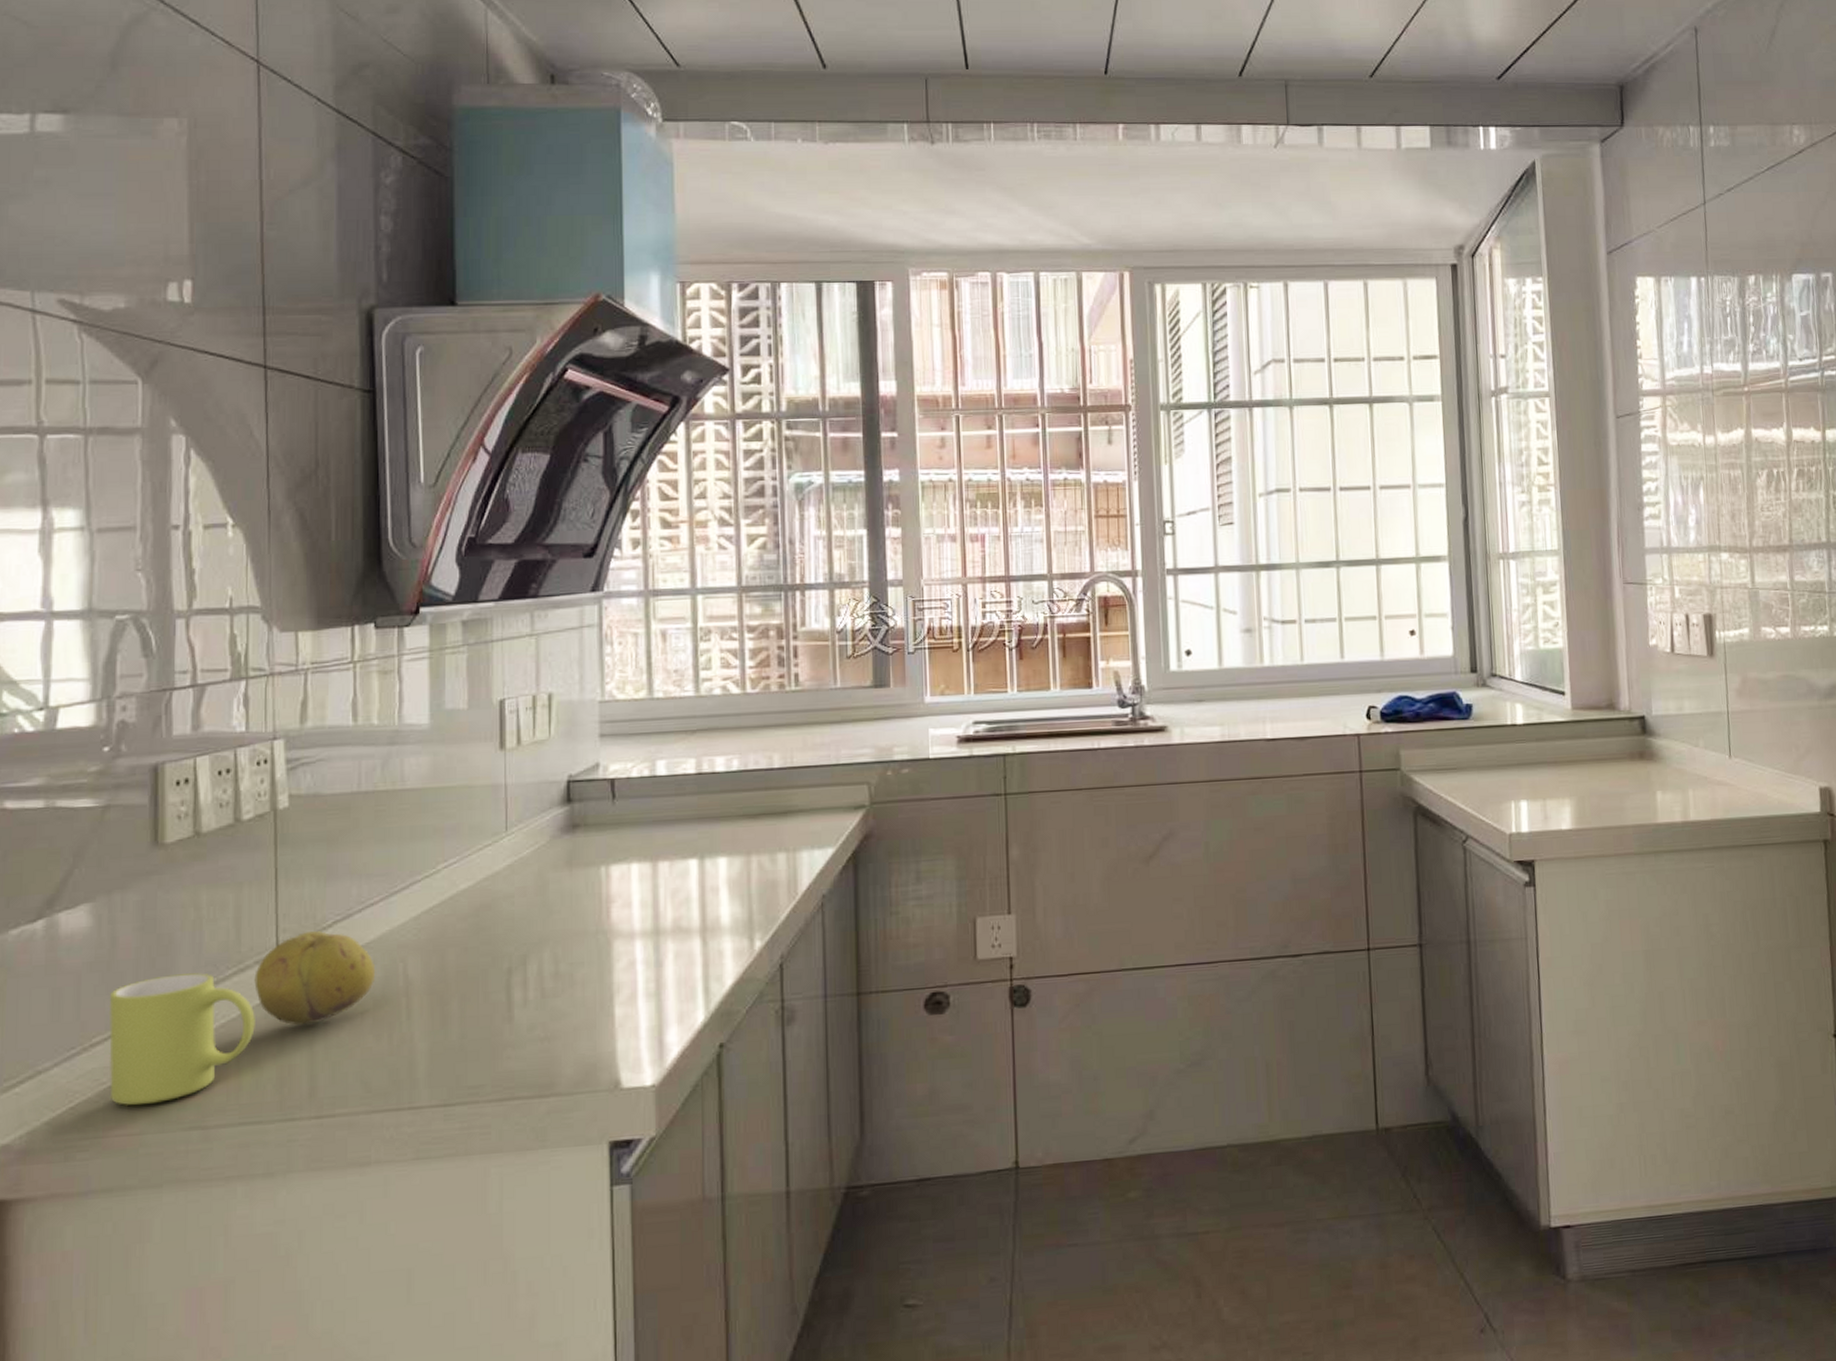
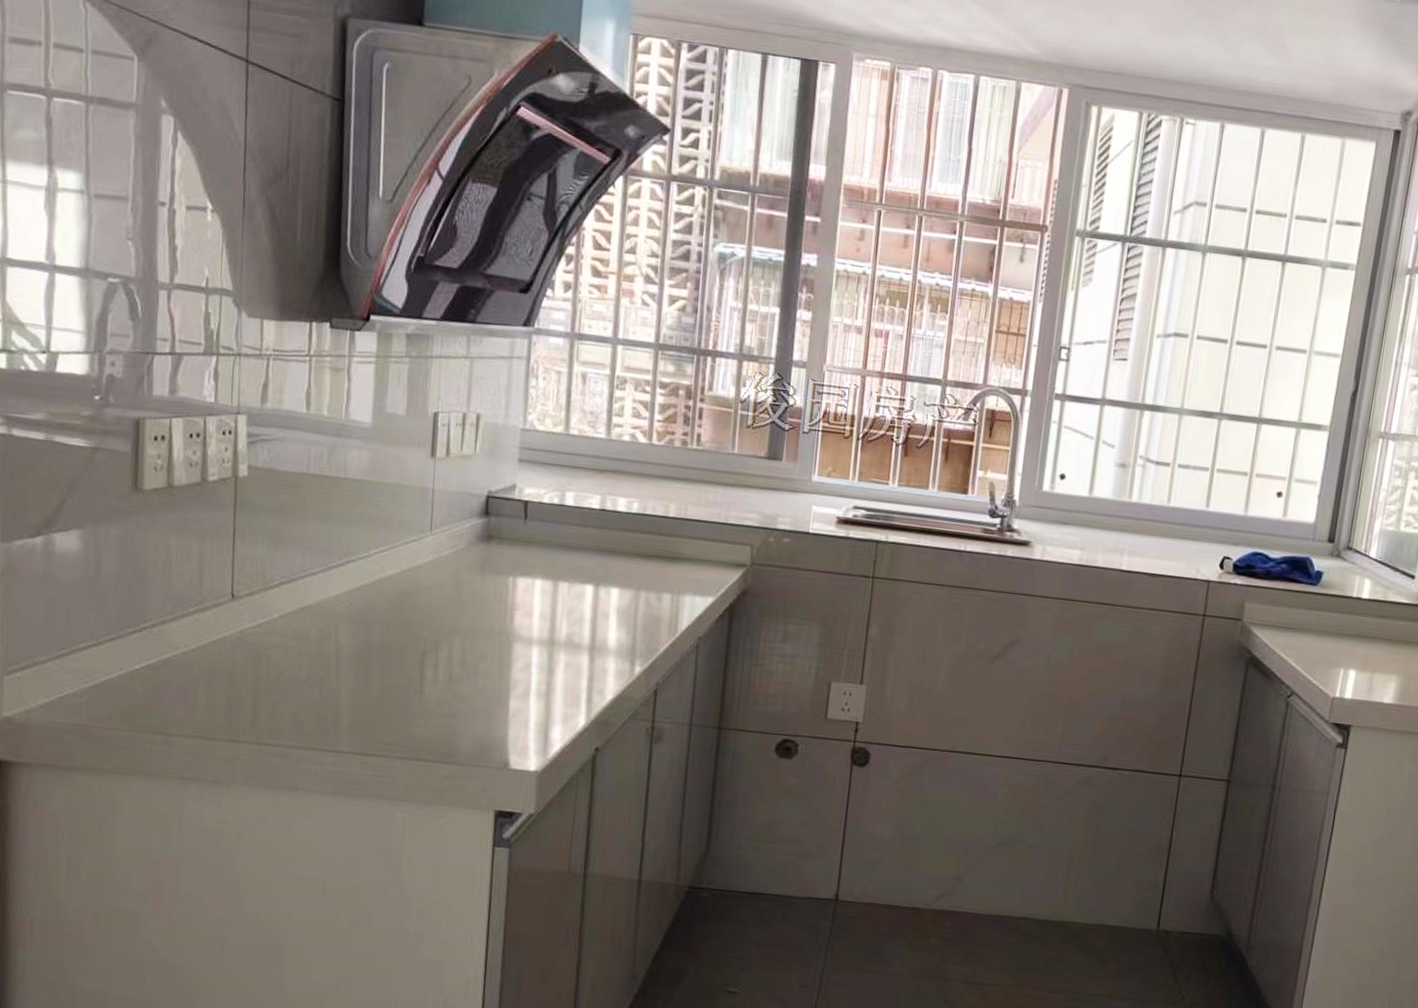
mug: present [108,973,255,1106] -> none [91,602,211,707]
fruit: present [254,931,376,1026] -> none [211,587,313,666]

